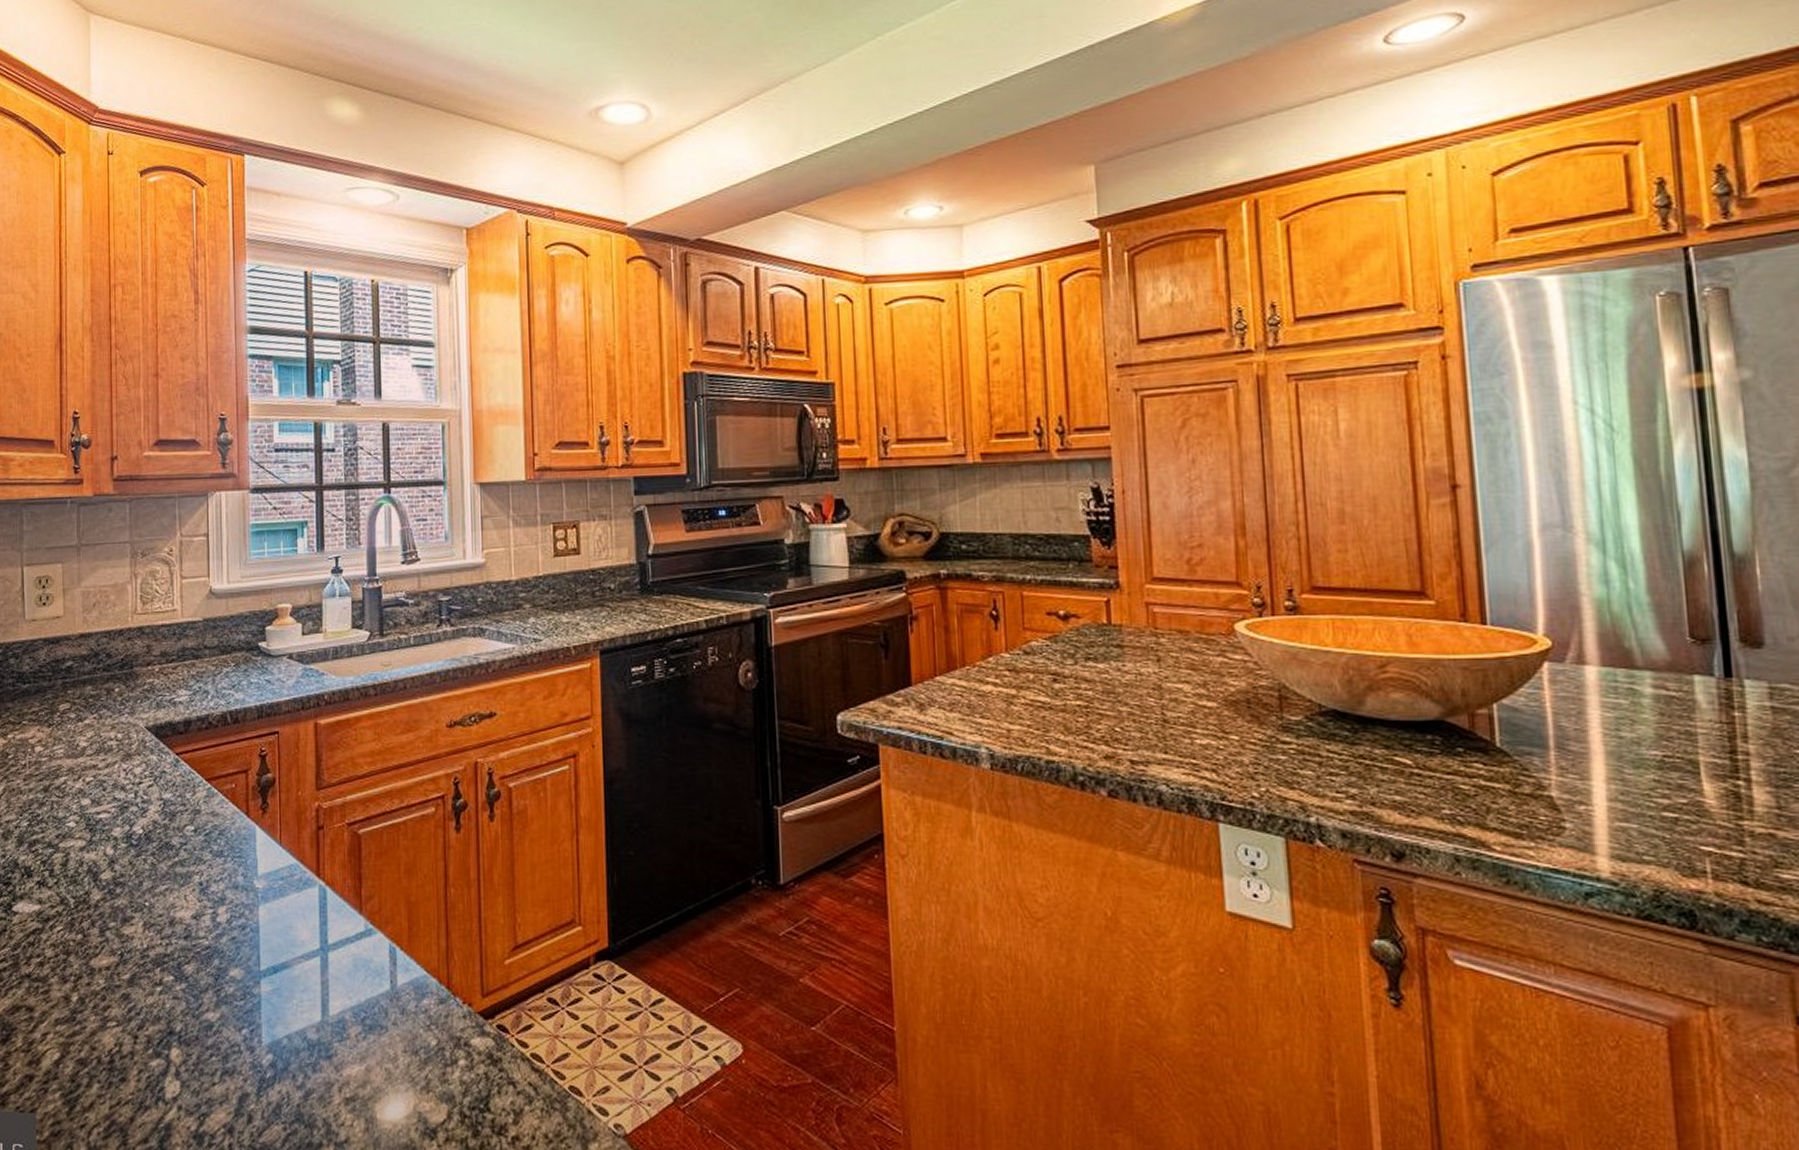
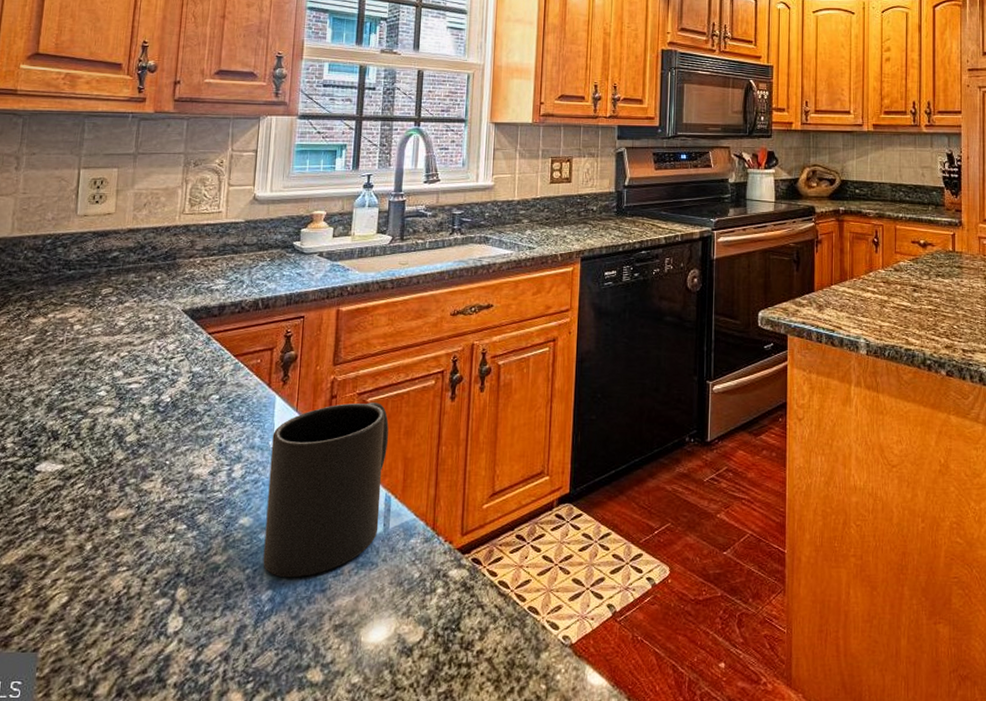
mug: none [256,834,388,1041] -> present [263,402,389,578]

